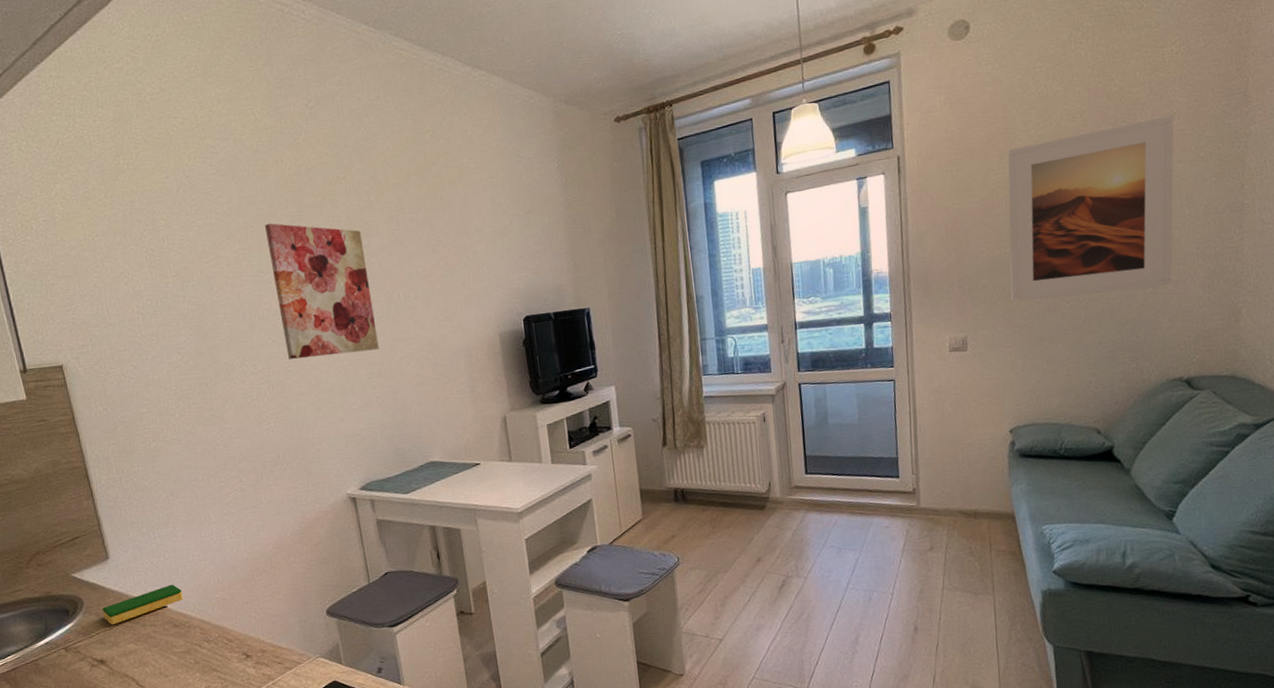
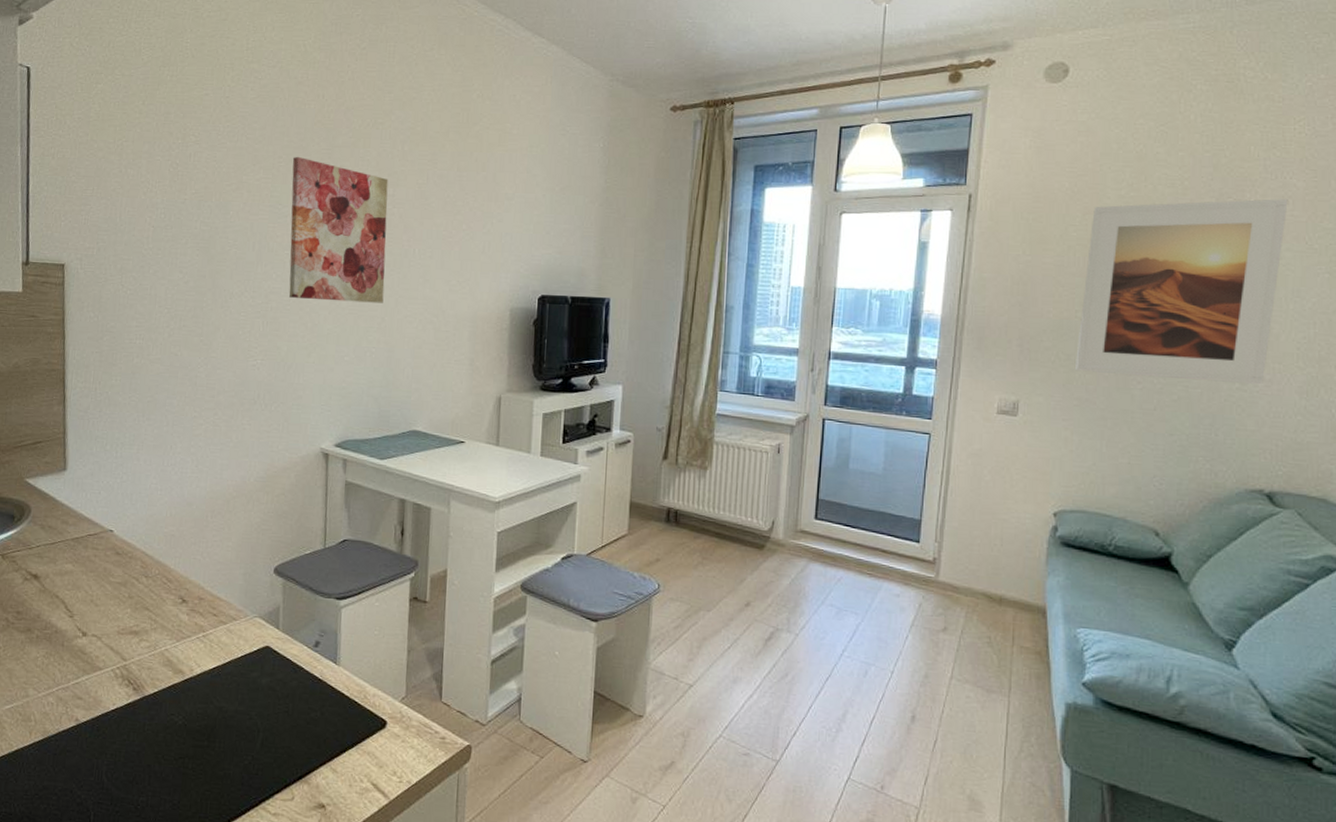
dish sponge: present [102,584,183,625] -> none [47,509,132,540]

